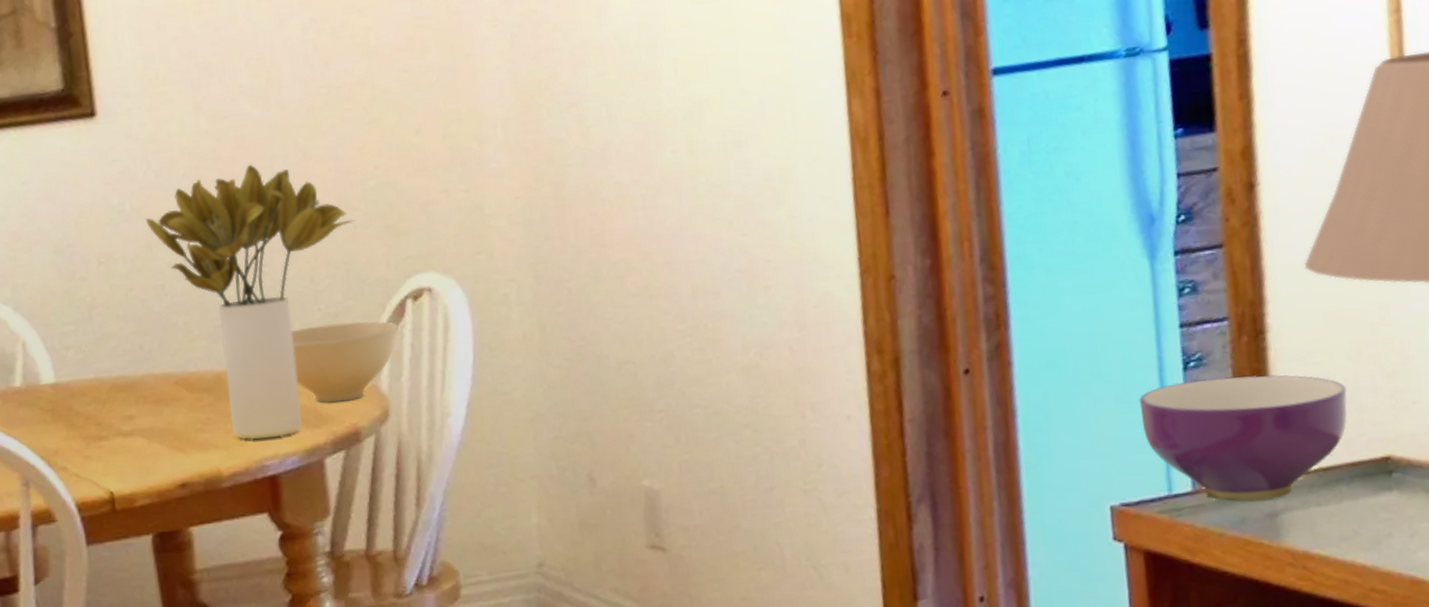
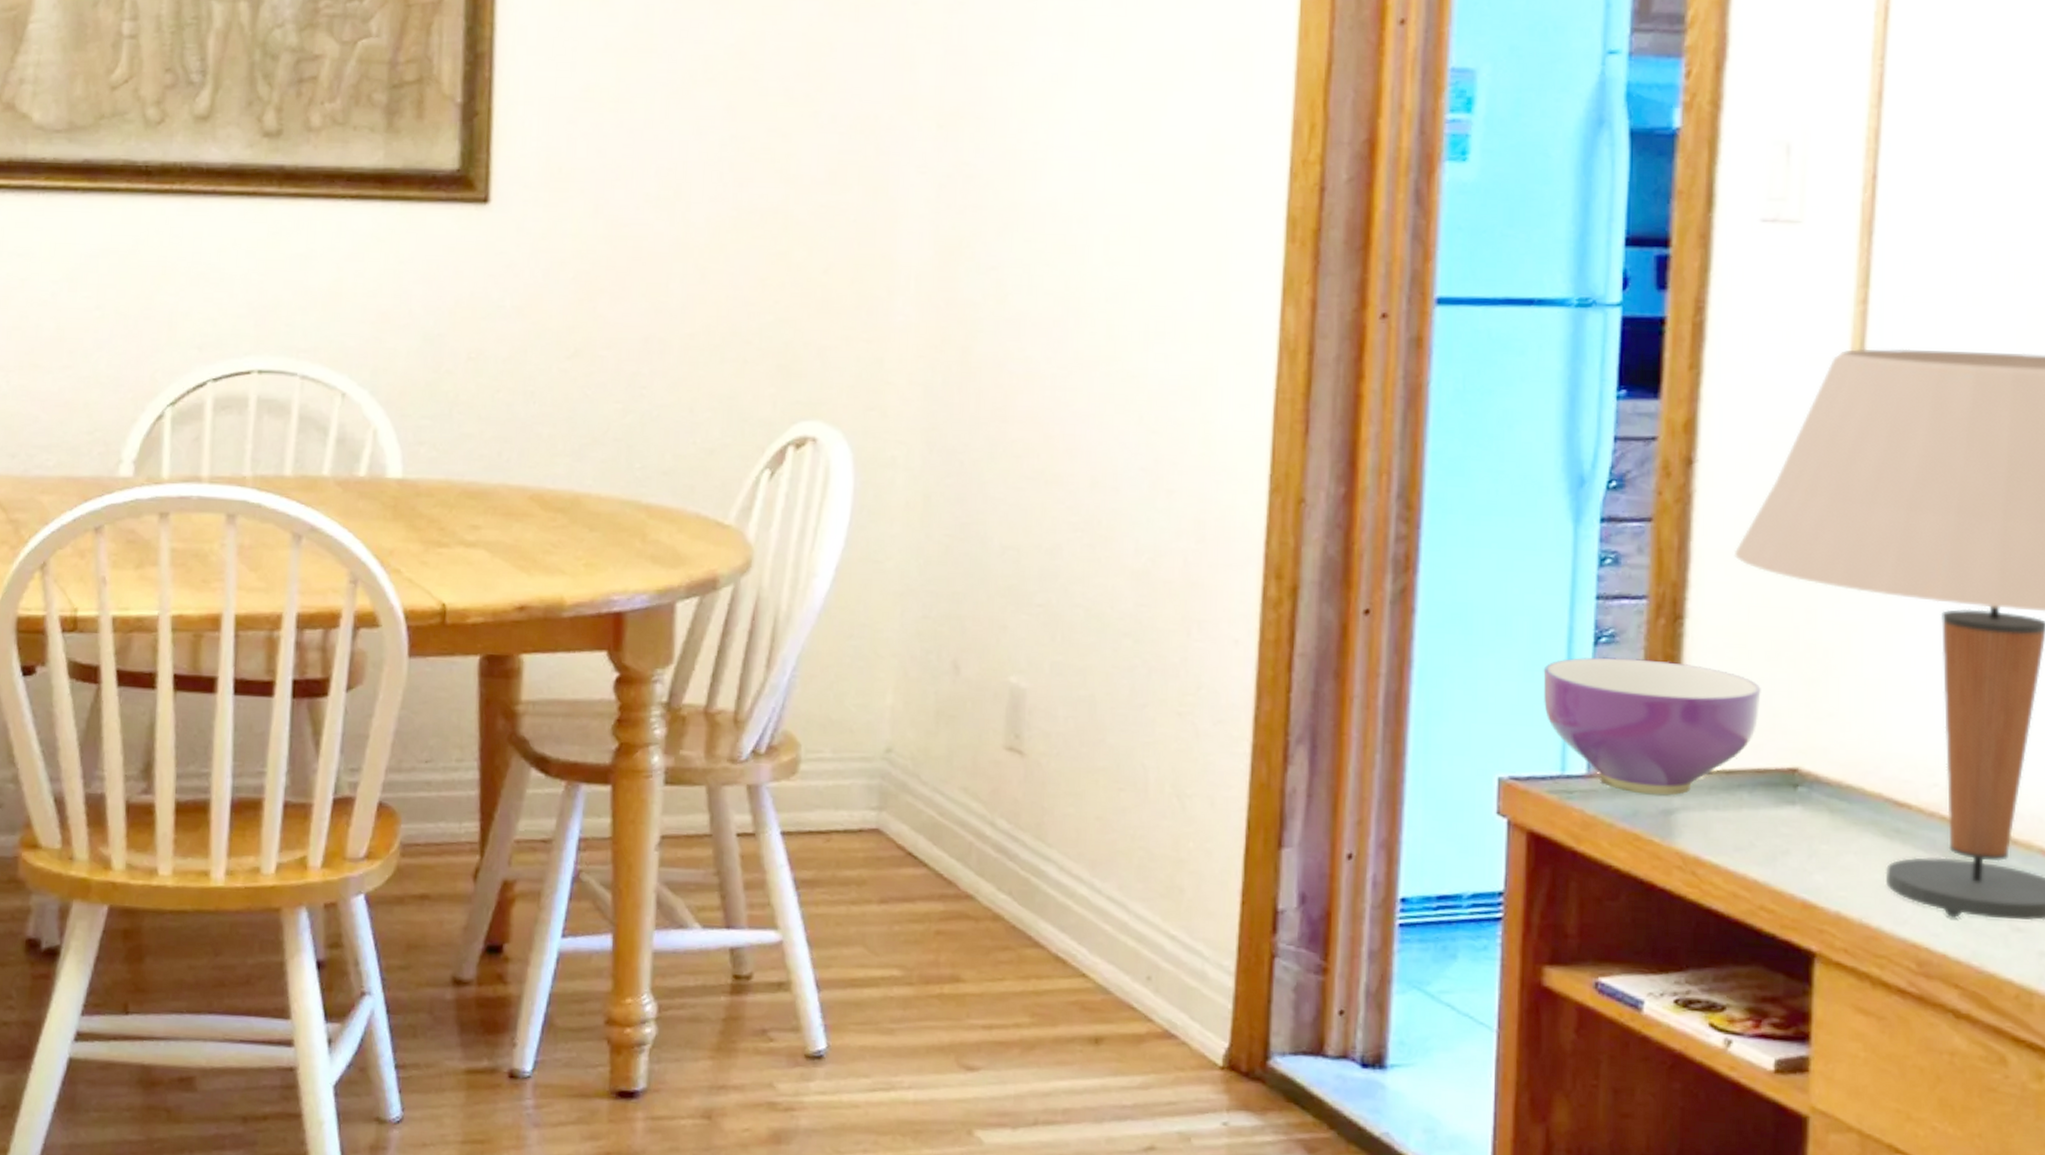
flower bouquet: present [145,164,357,440] -> none [524,278,748,572]
bowl: present [291,321,399,403] -> none [659,459,776,544]

